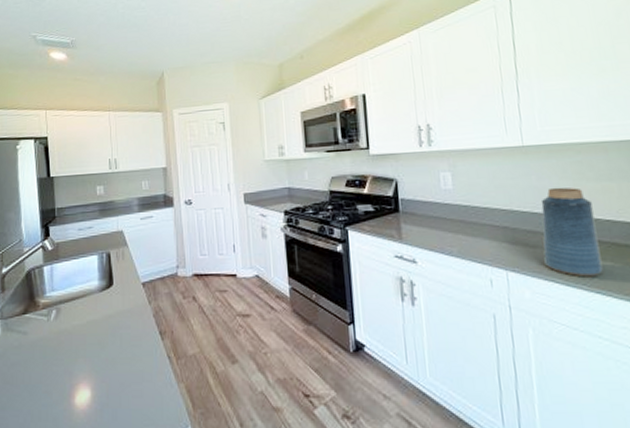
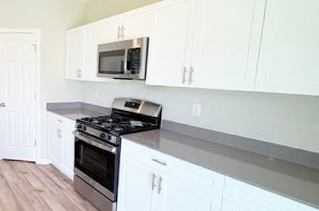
vase: present [540,187,603,277] -> none [251,123,290,184]

